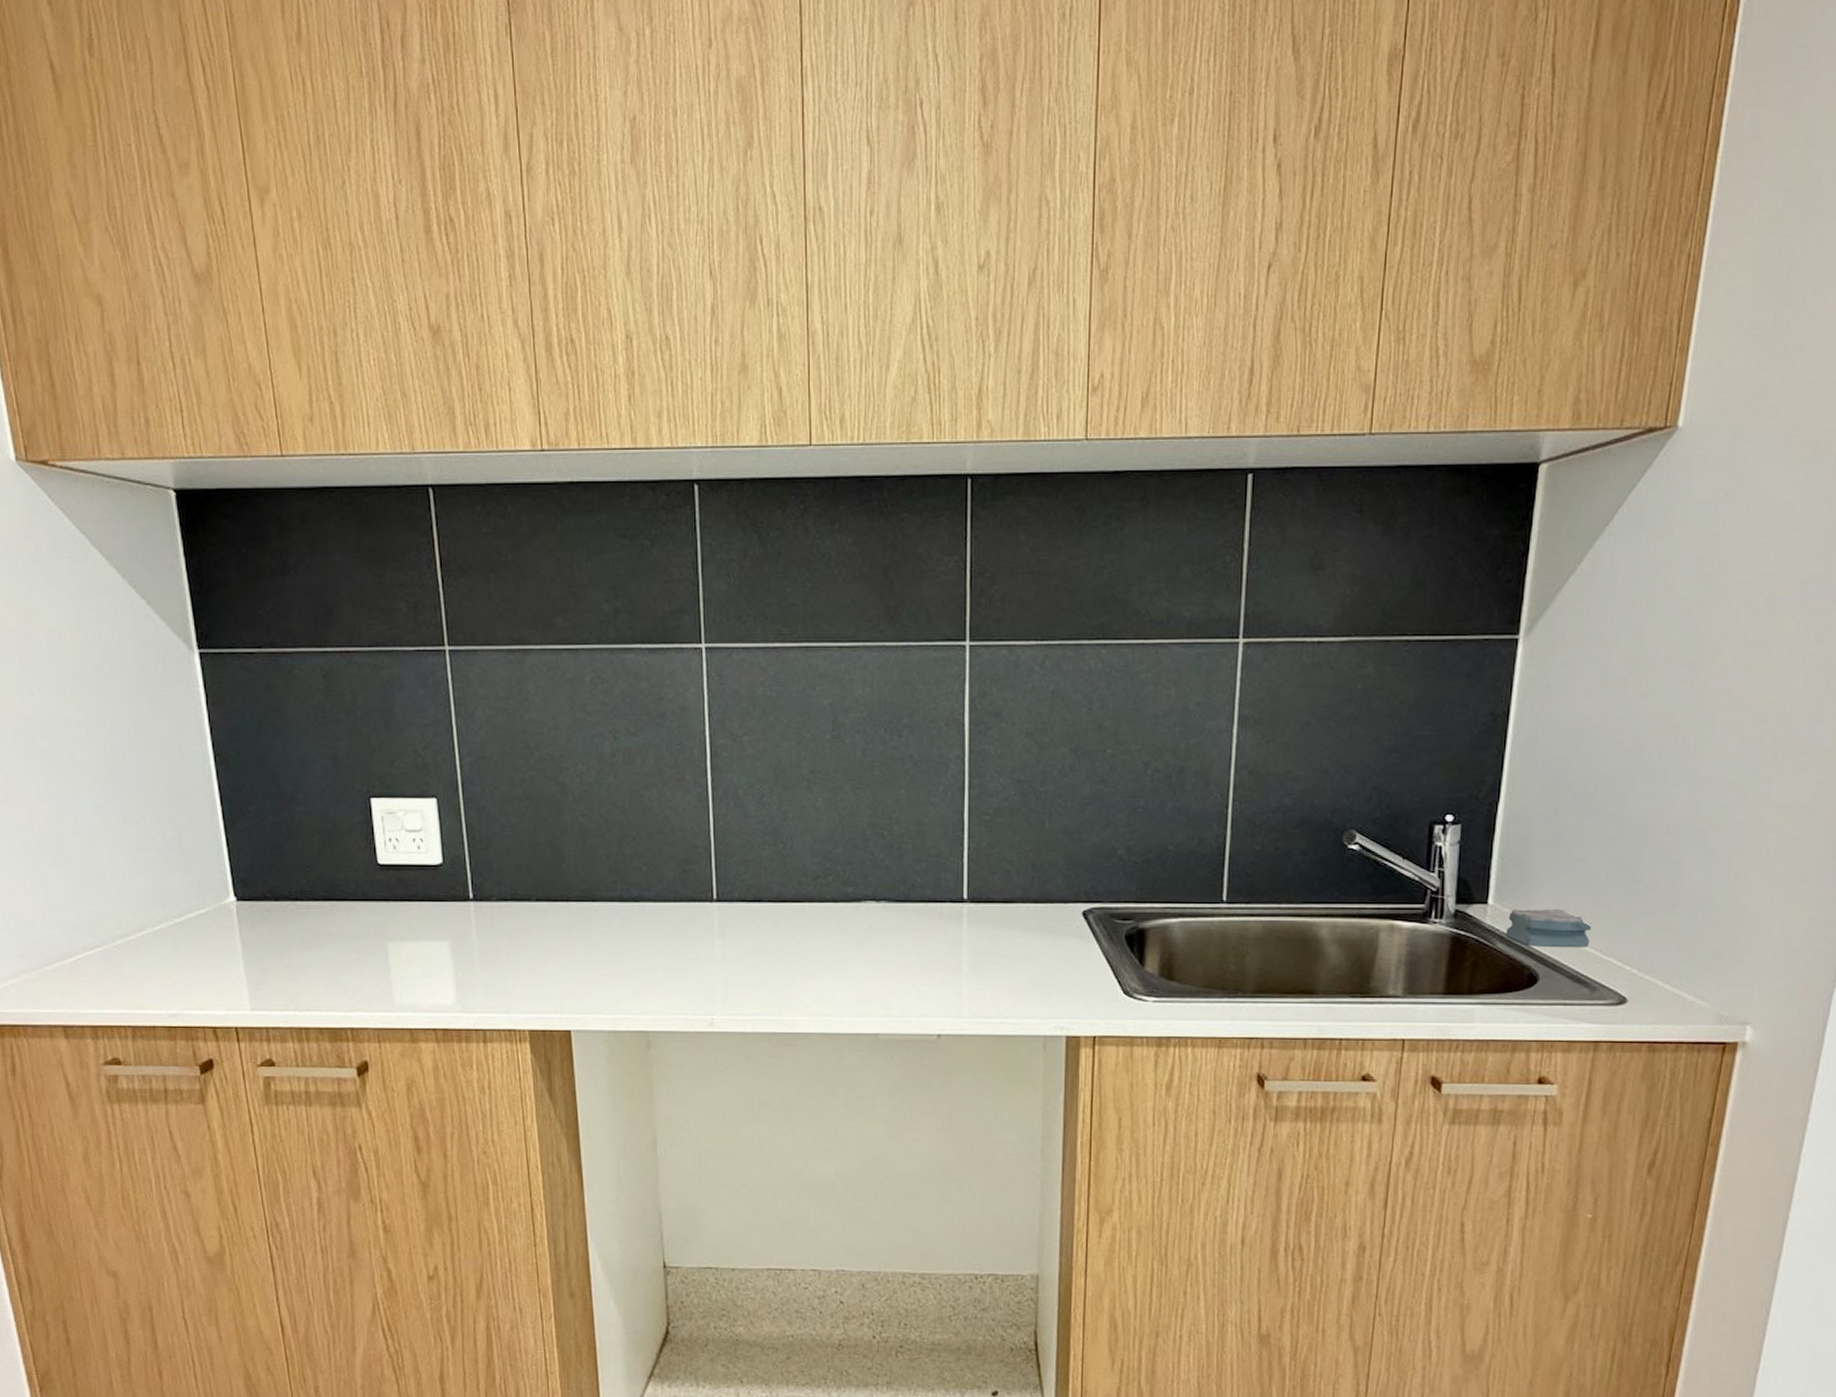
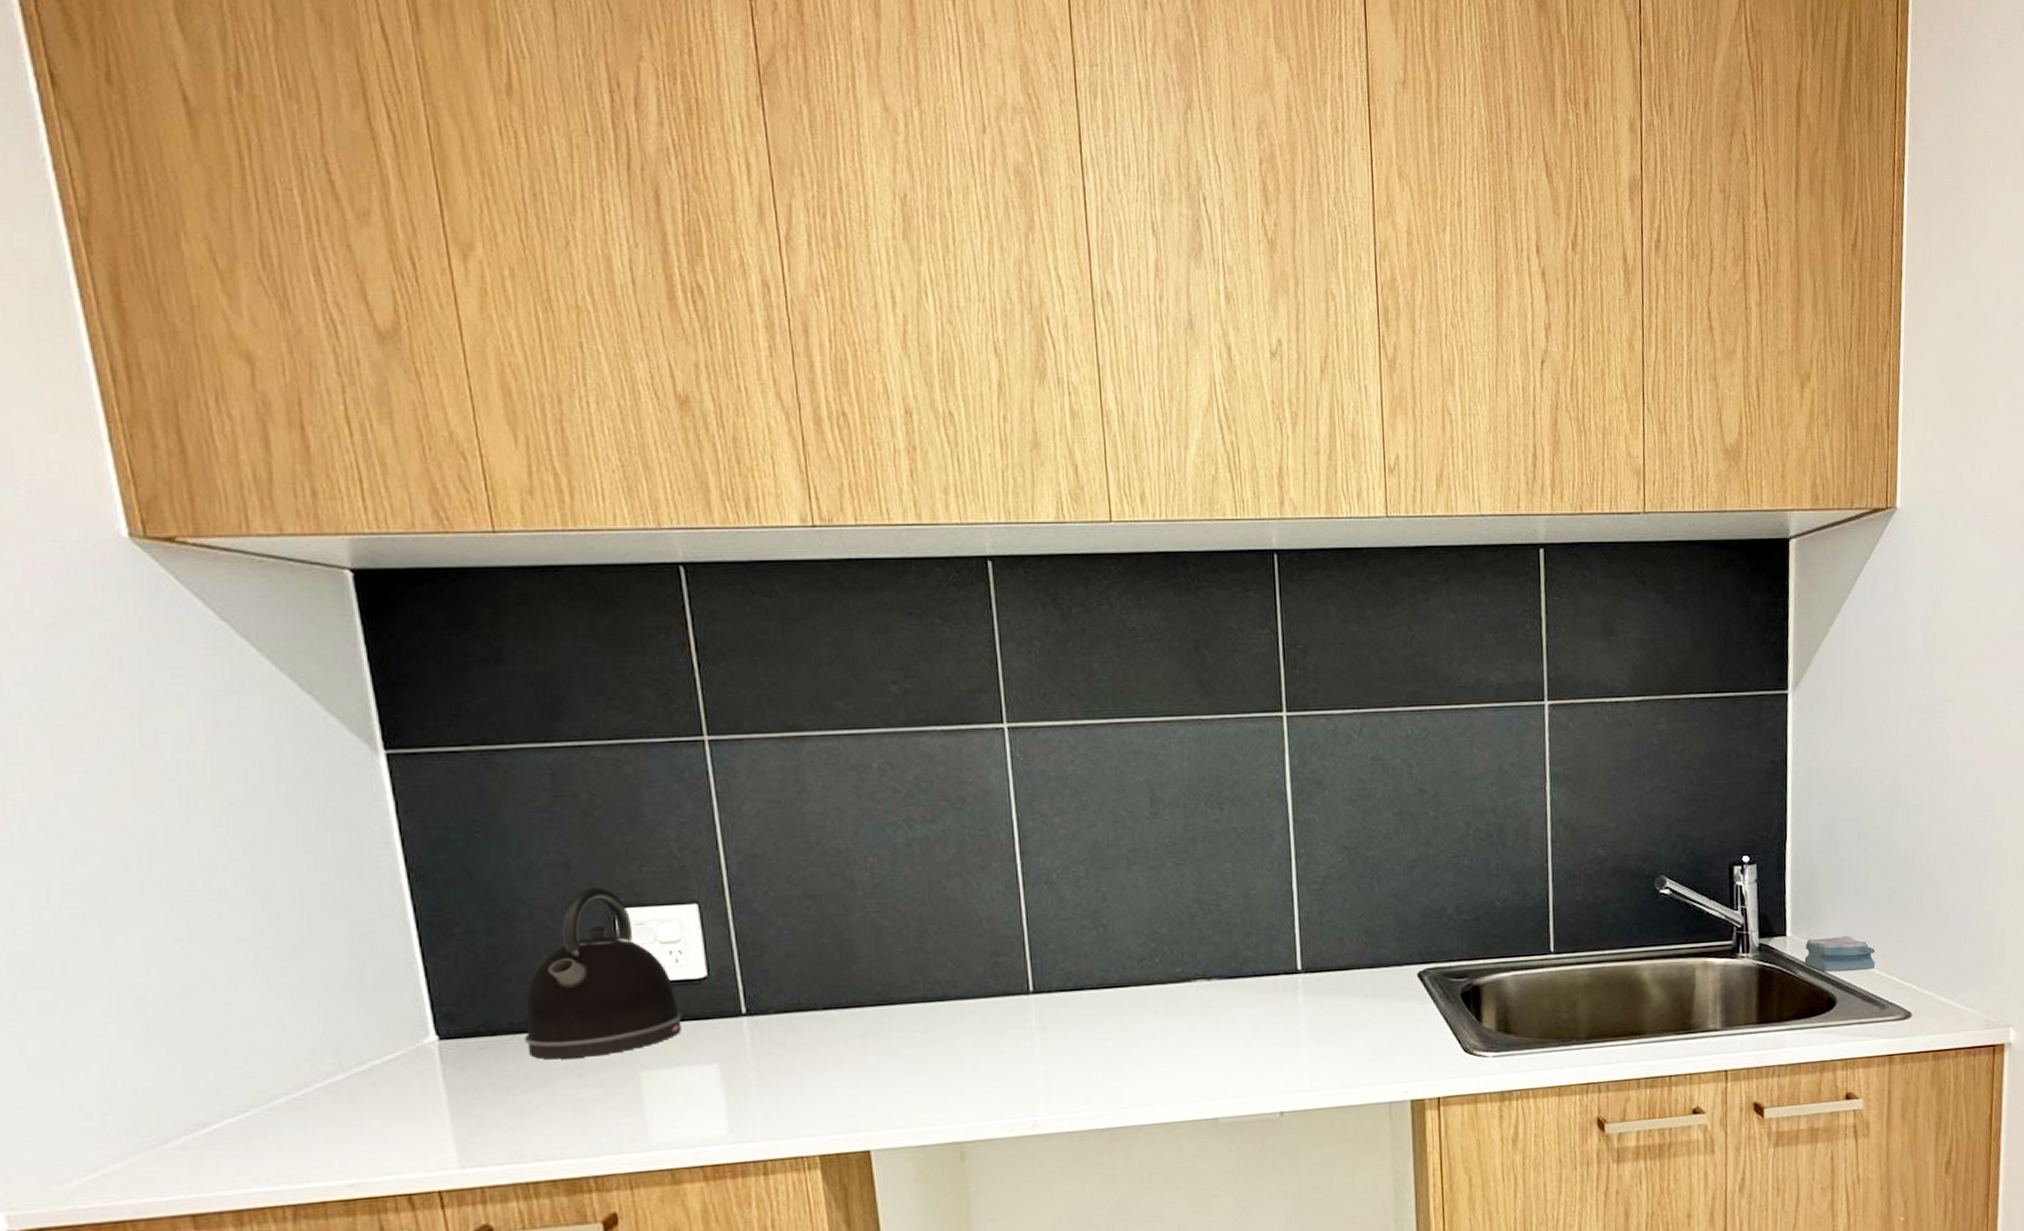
kettle: none [300,779,422,926] -> present [525,887,682,1060]

